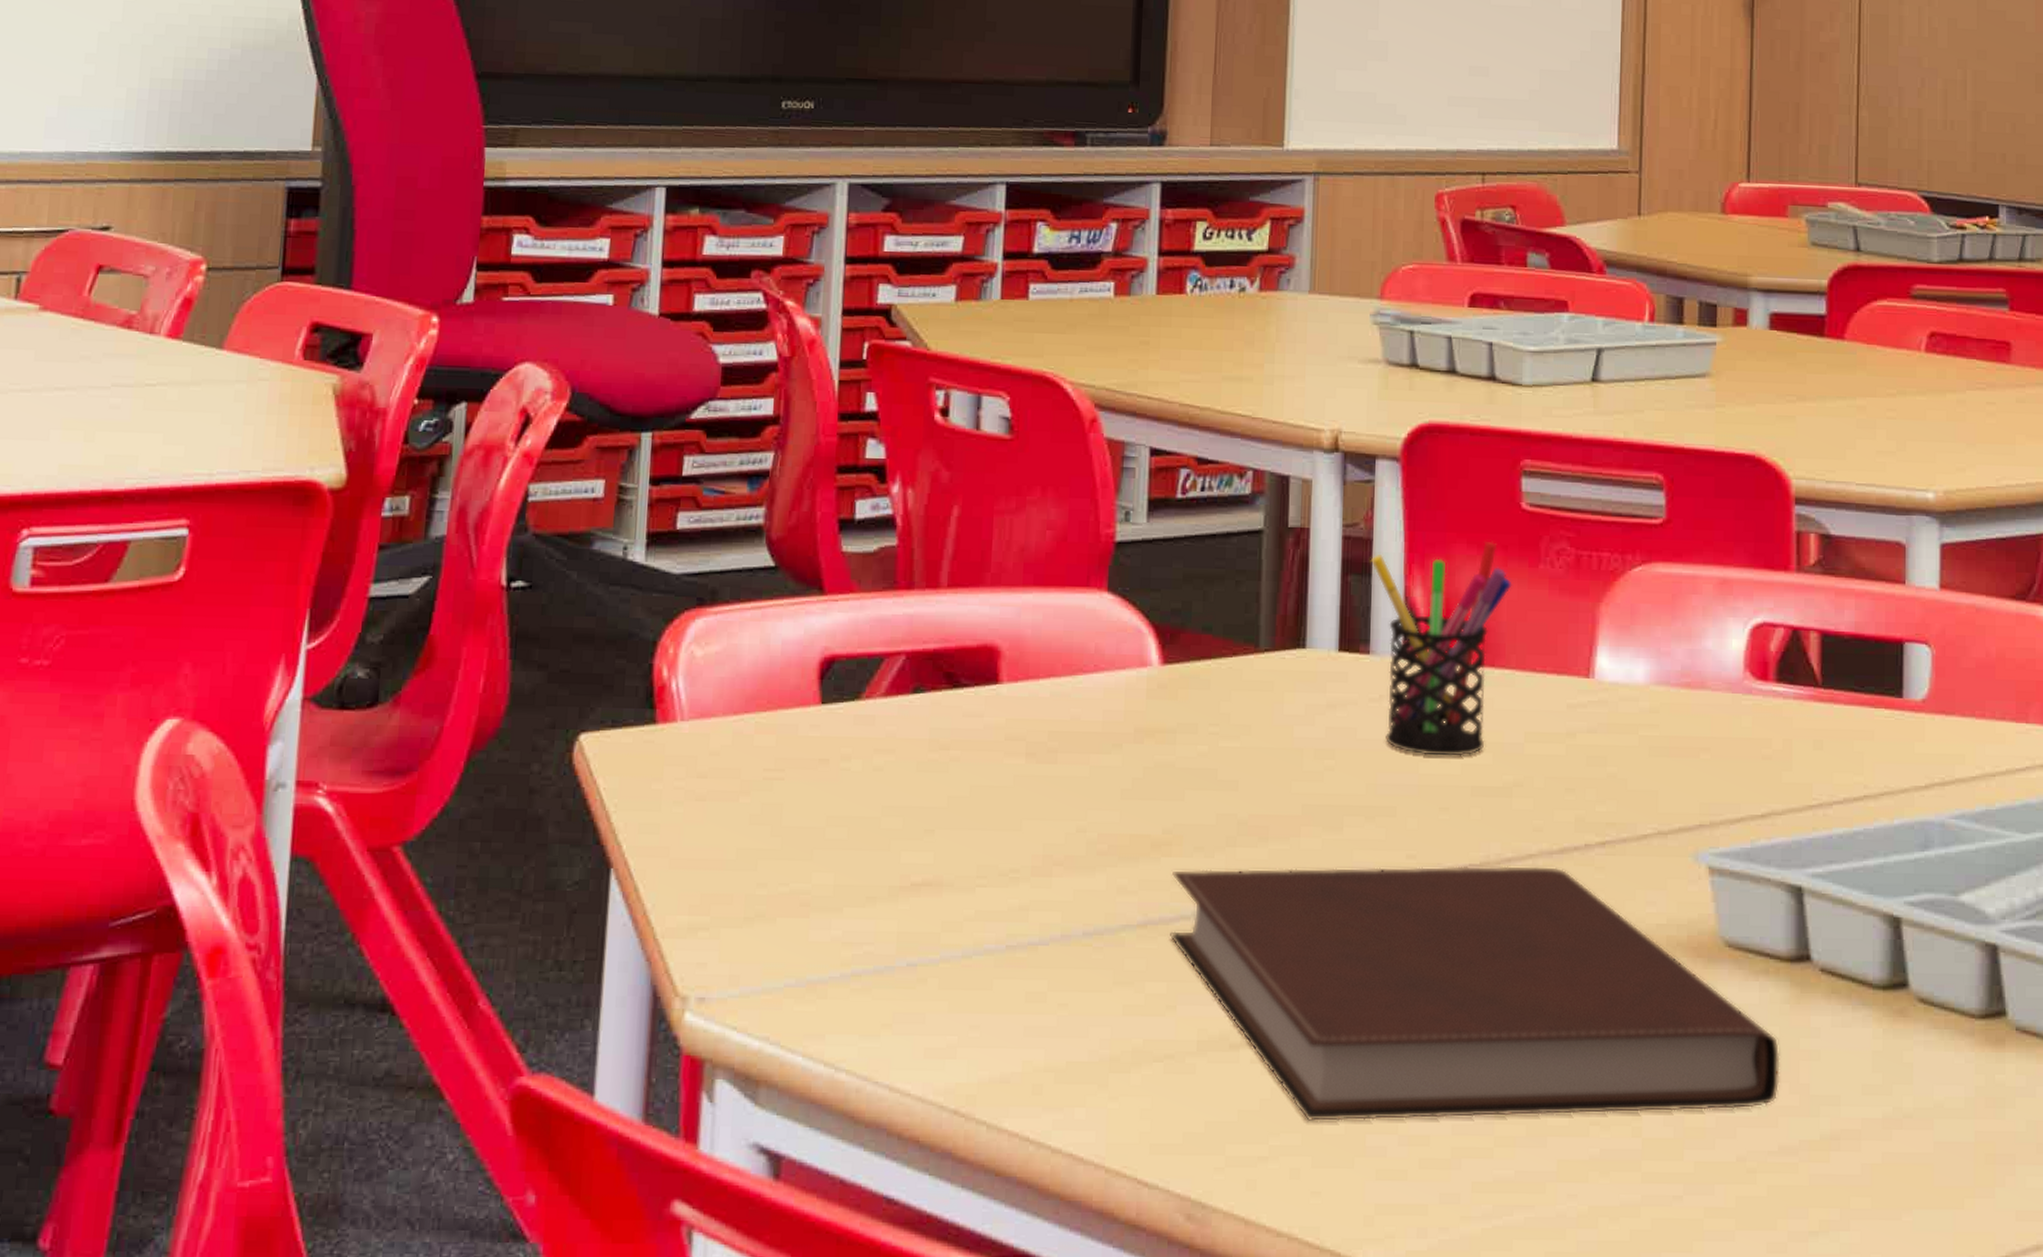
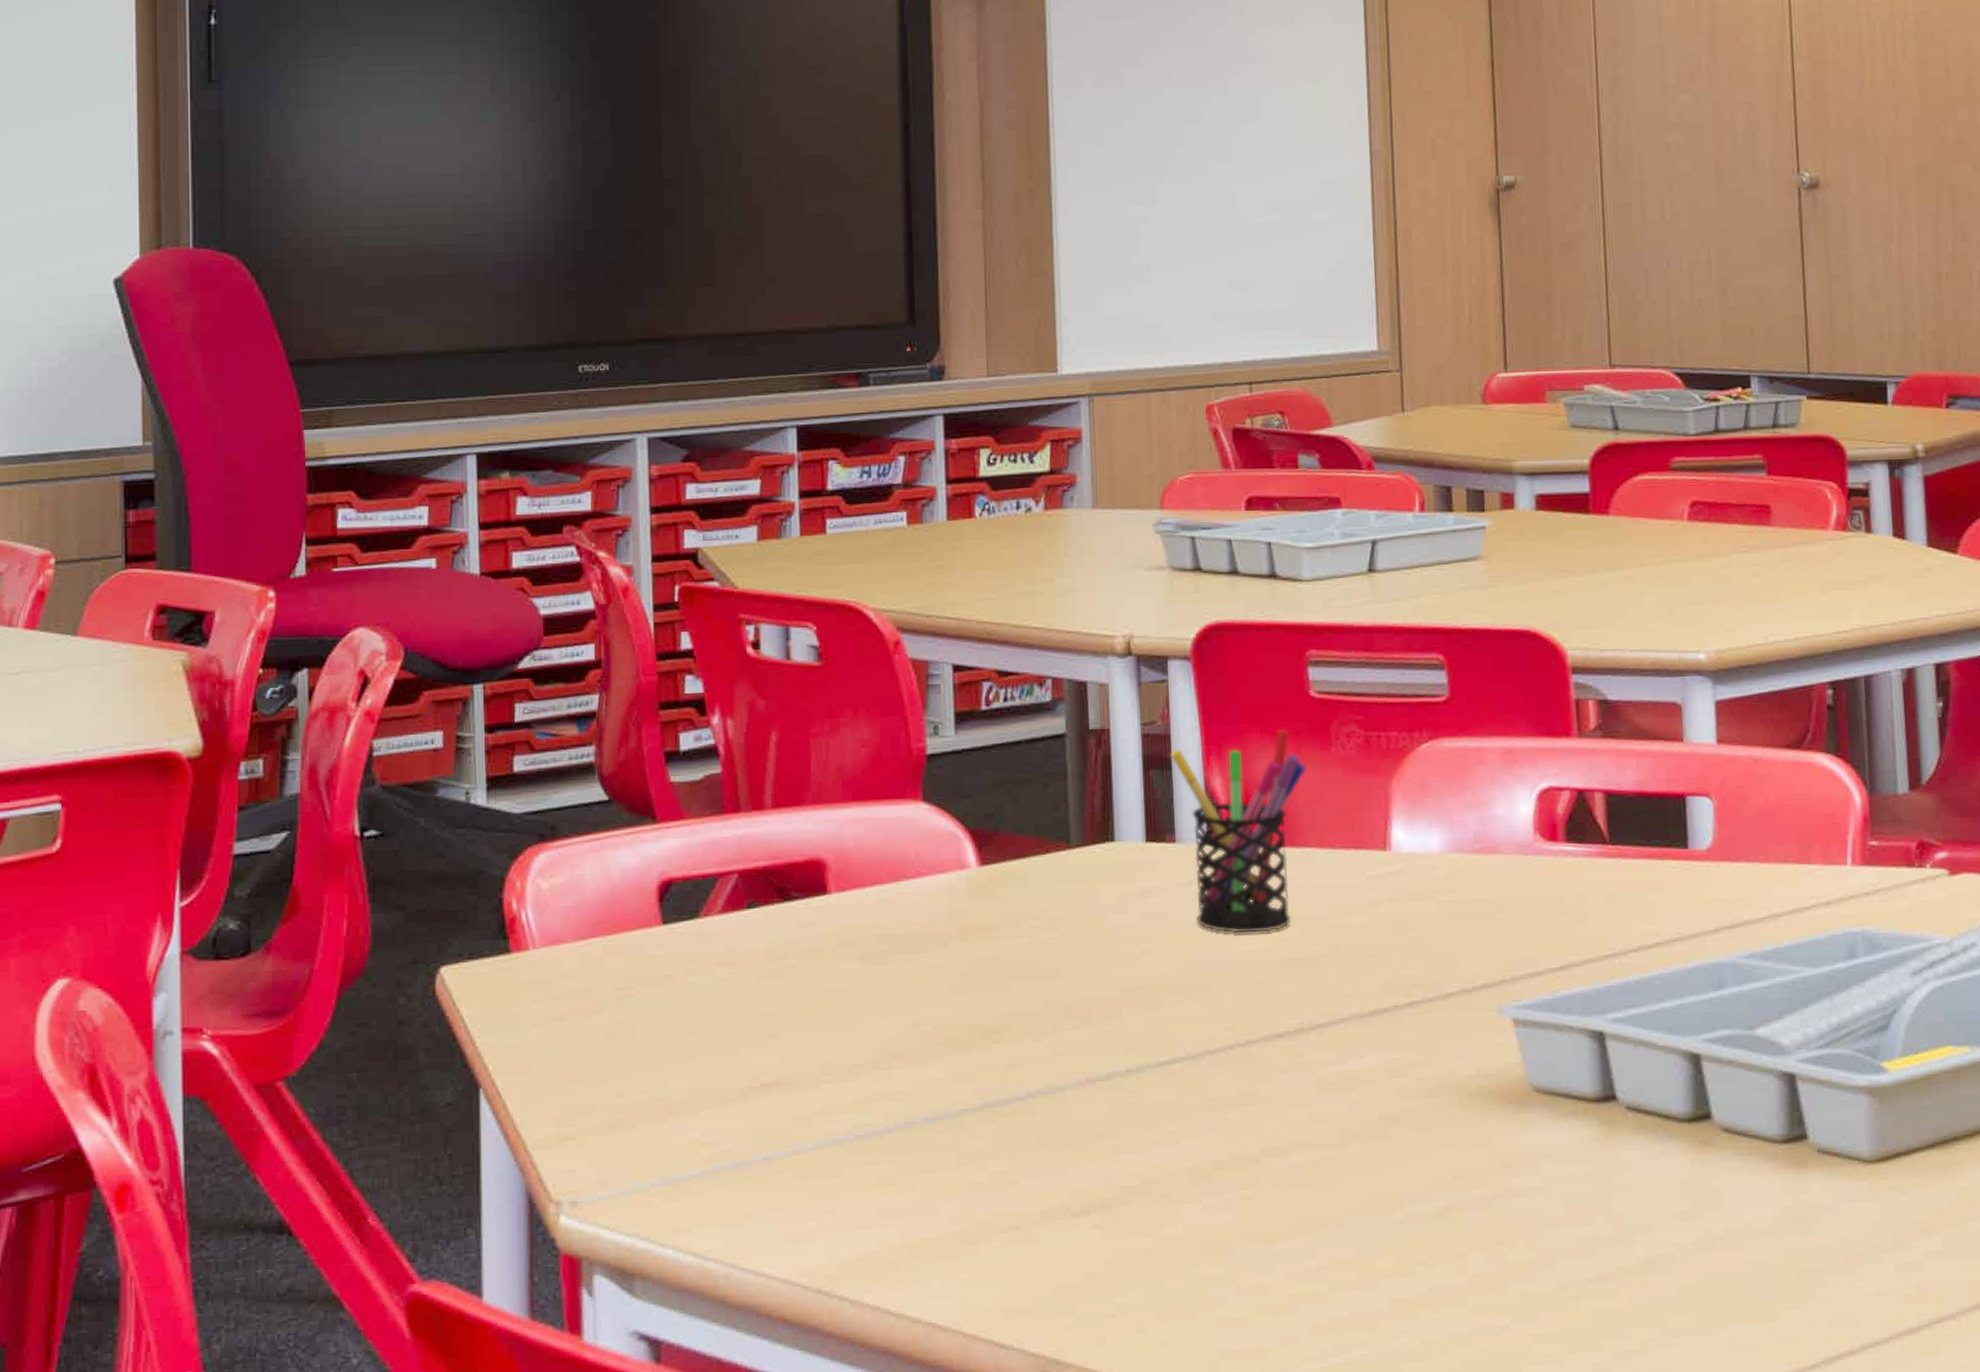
notebook: present [1168,865,1780,1122] -> none [1003,1028,1595,1279]

